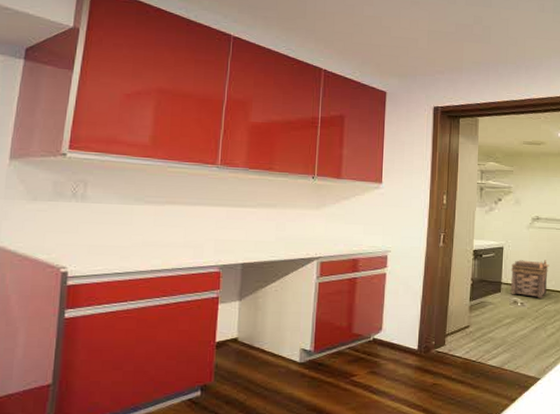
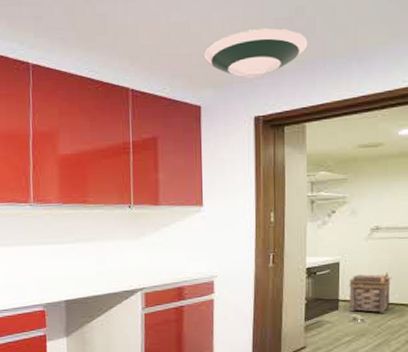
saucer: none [391,29,484,73] -> present [203,27,308,79]

